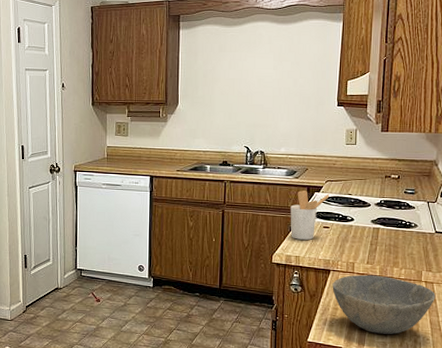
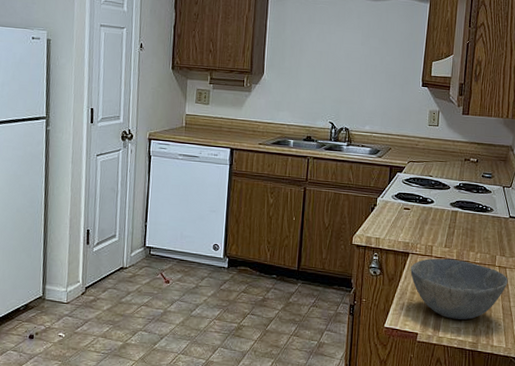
utensil holder: present [290,189,329,240] -> none [372,169,411,221]

